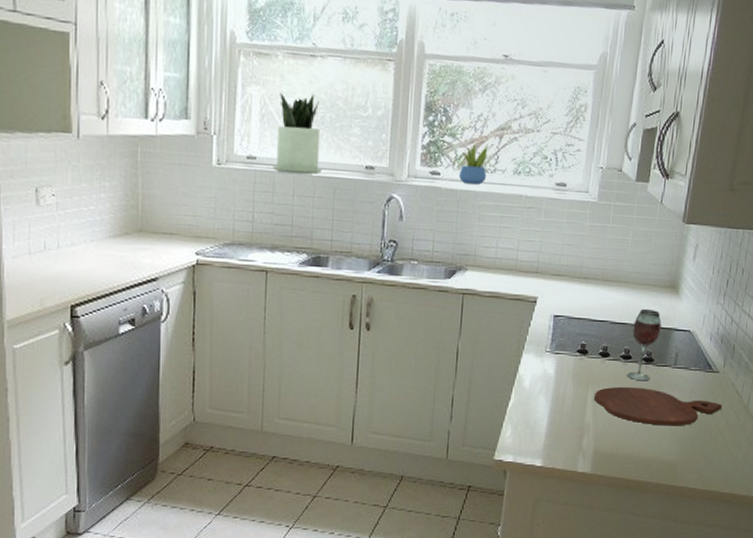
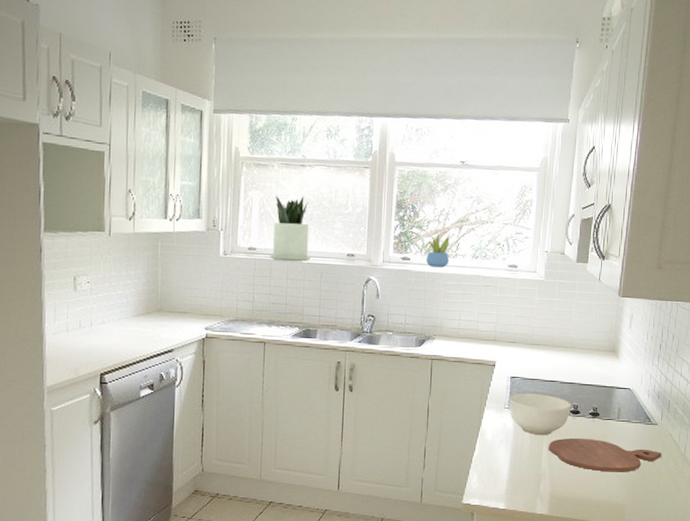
bowl: none [551,333,623,384] -> present [509,392,572,436]
wineglass: present [627,308,662,381] -> none [577,370,605,433]

